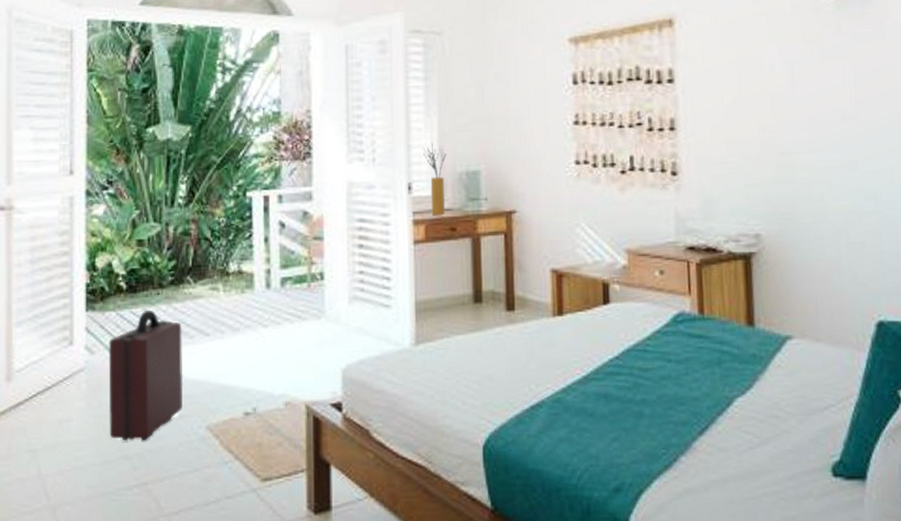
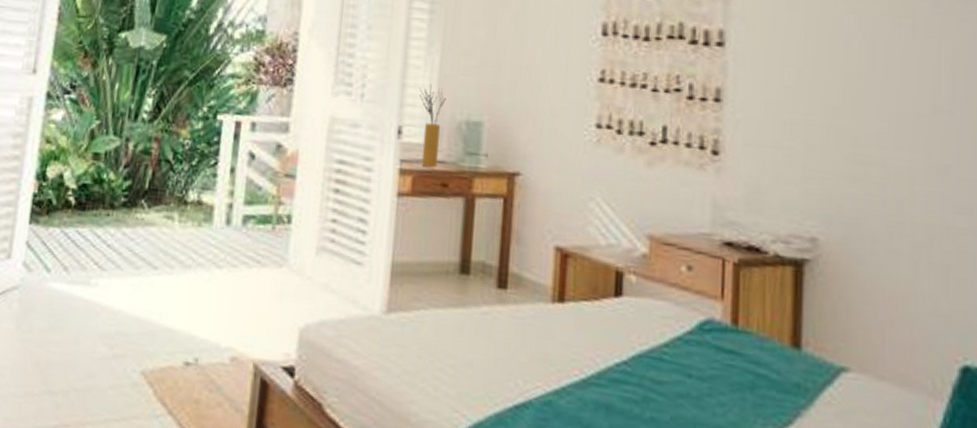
briefcase: present [108,311,184,440] -> none [35,232,129,377]

